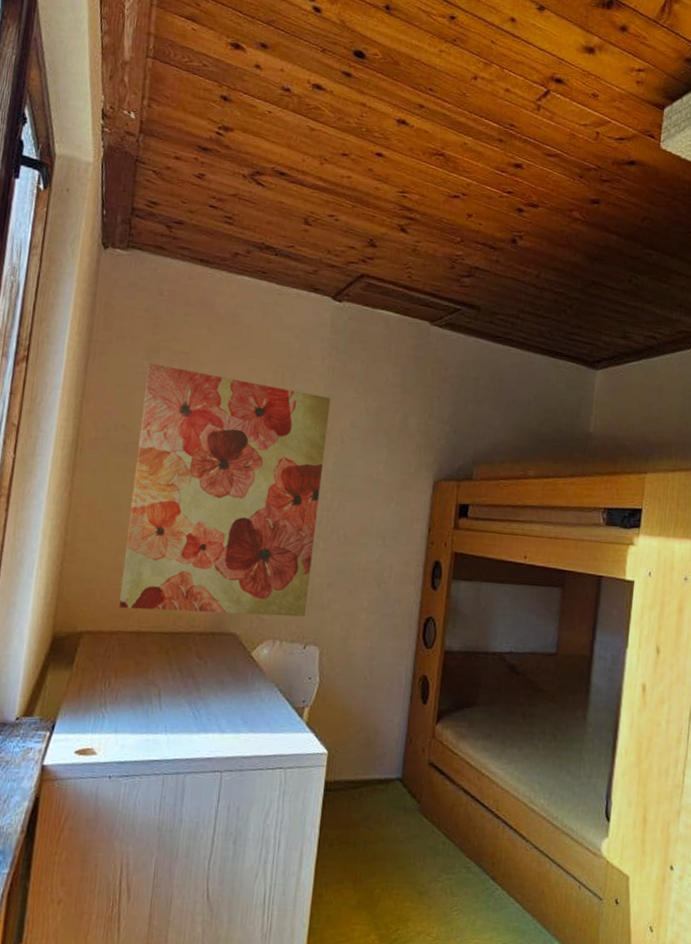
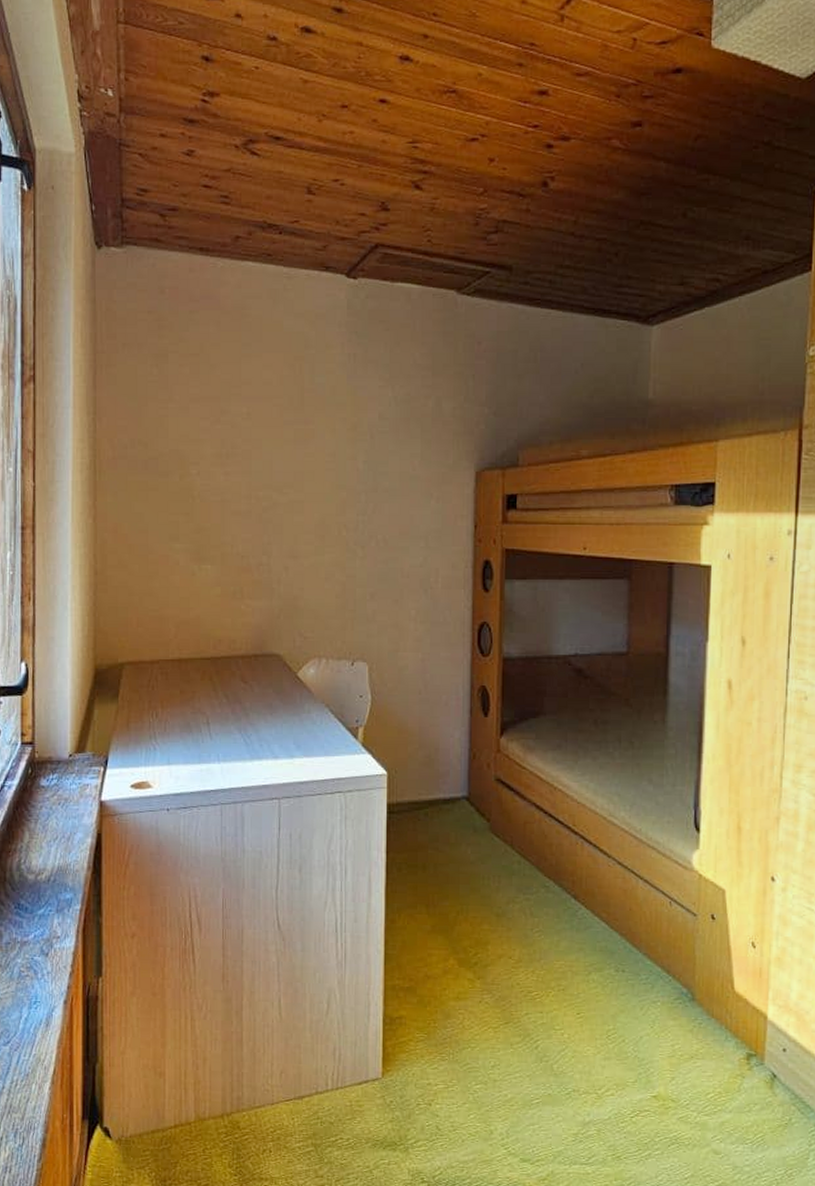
wall art: present [118,363,330,617] -> none [156,369,355,636]

